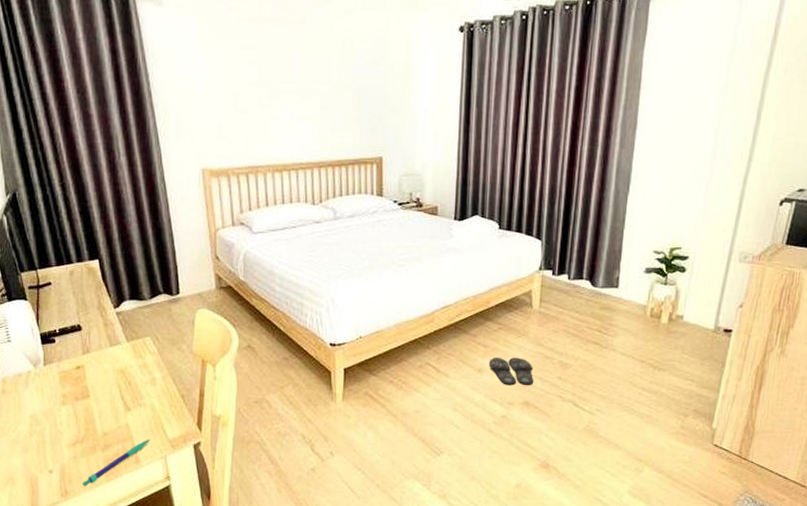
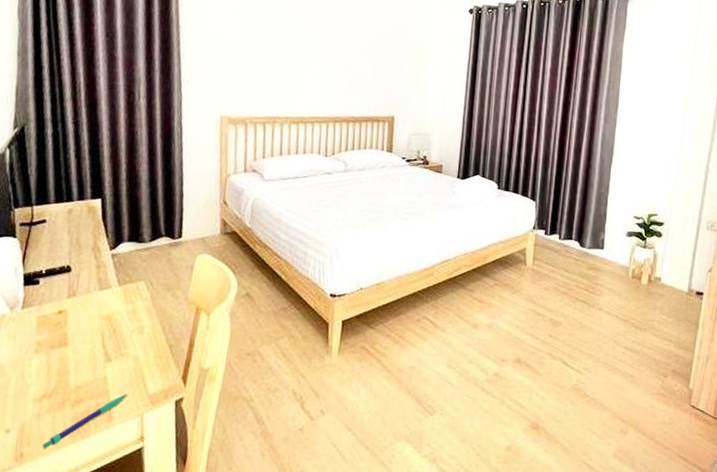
slippers: present [489,357,533,386] -> none [484,312,526,342]

